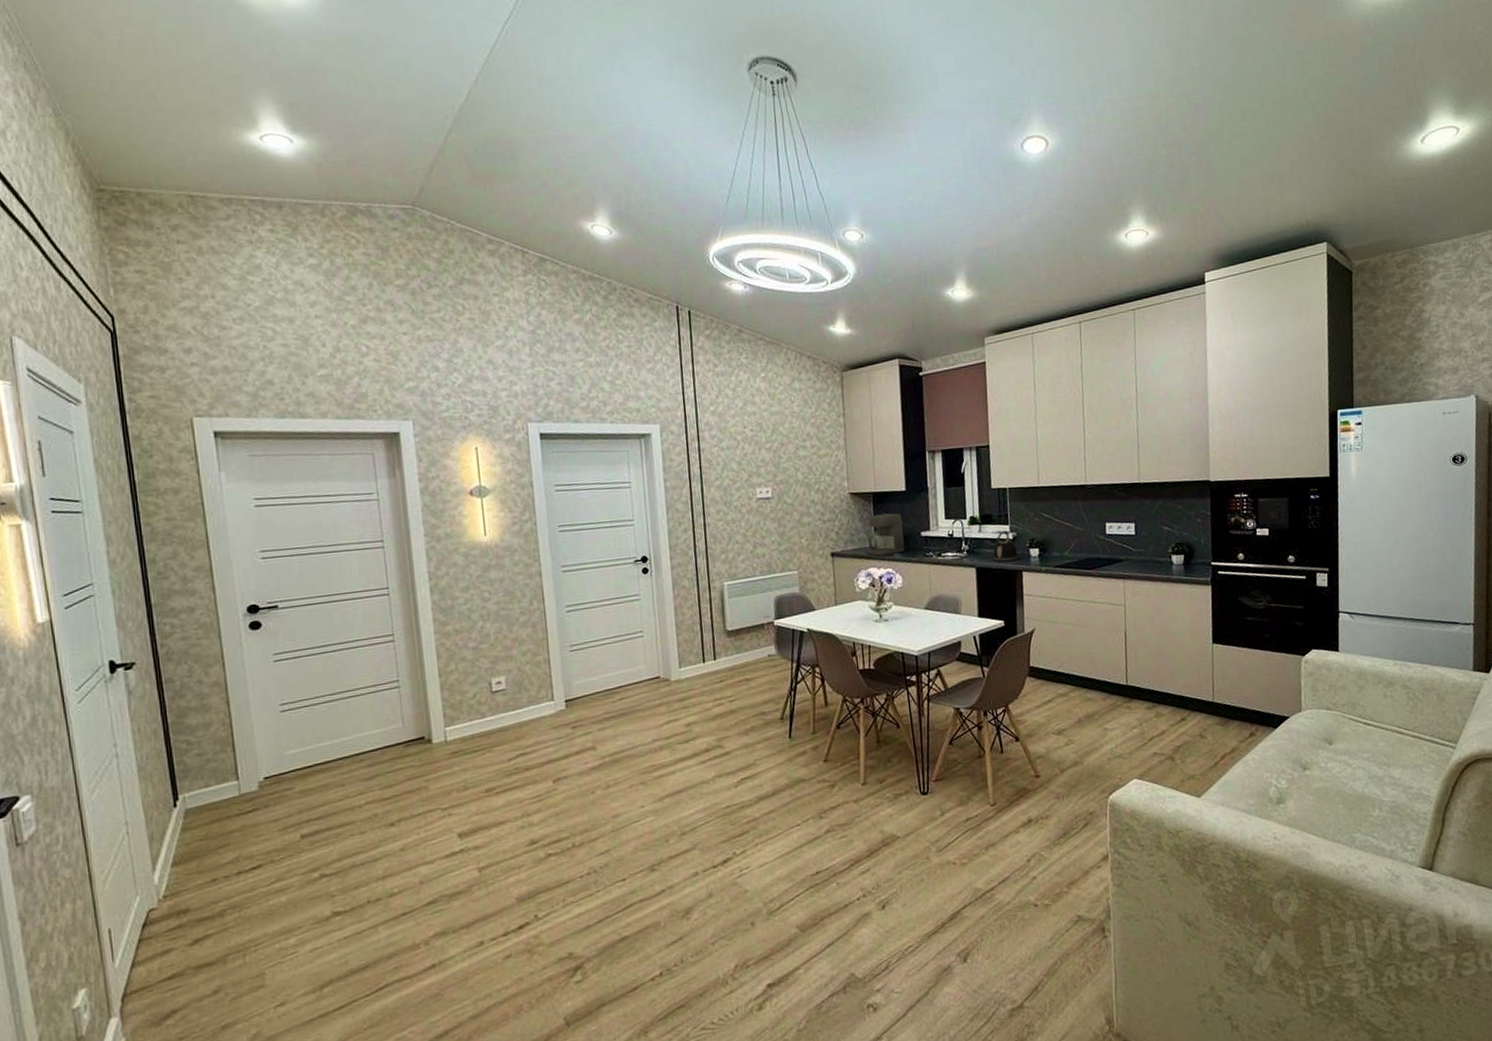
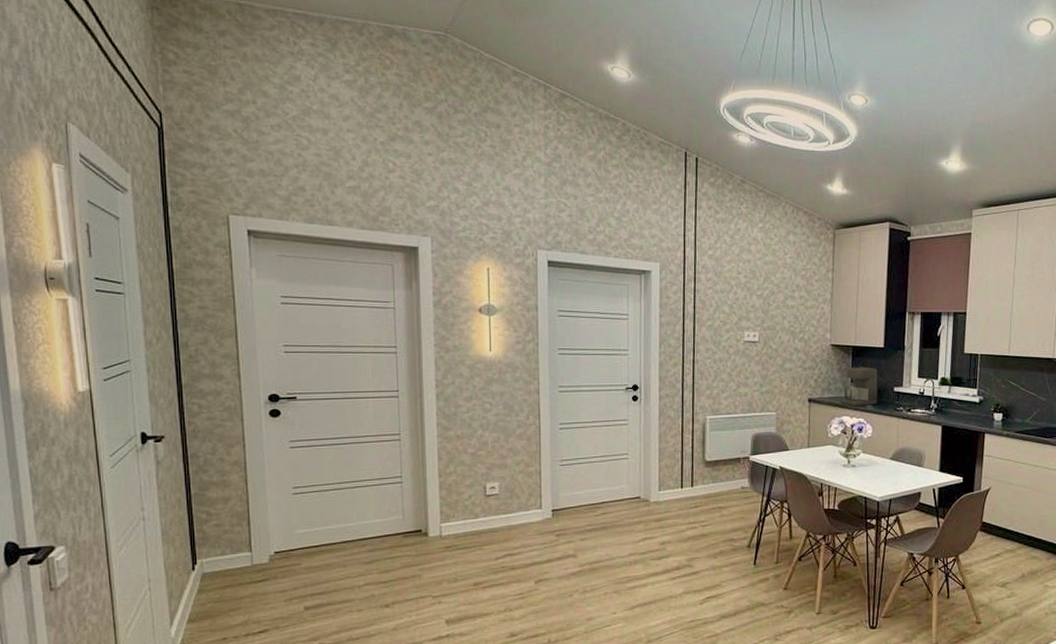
kettle: present [993,530,1019,563] -> none [959,394,983,424]

